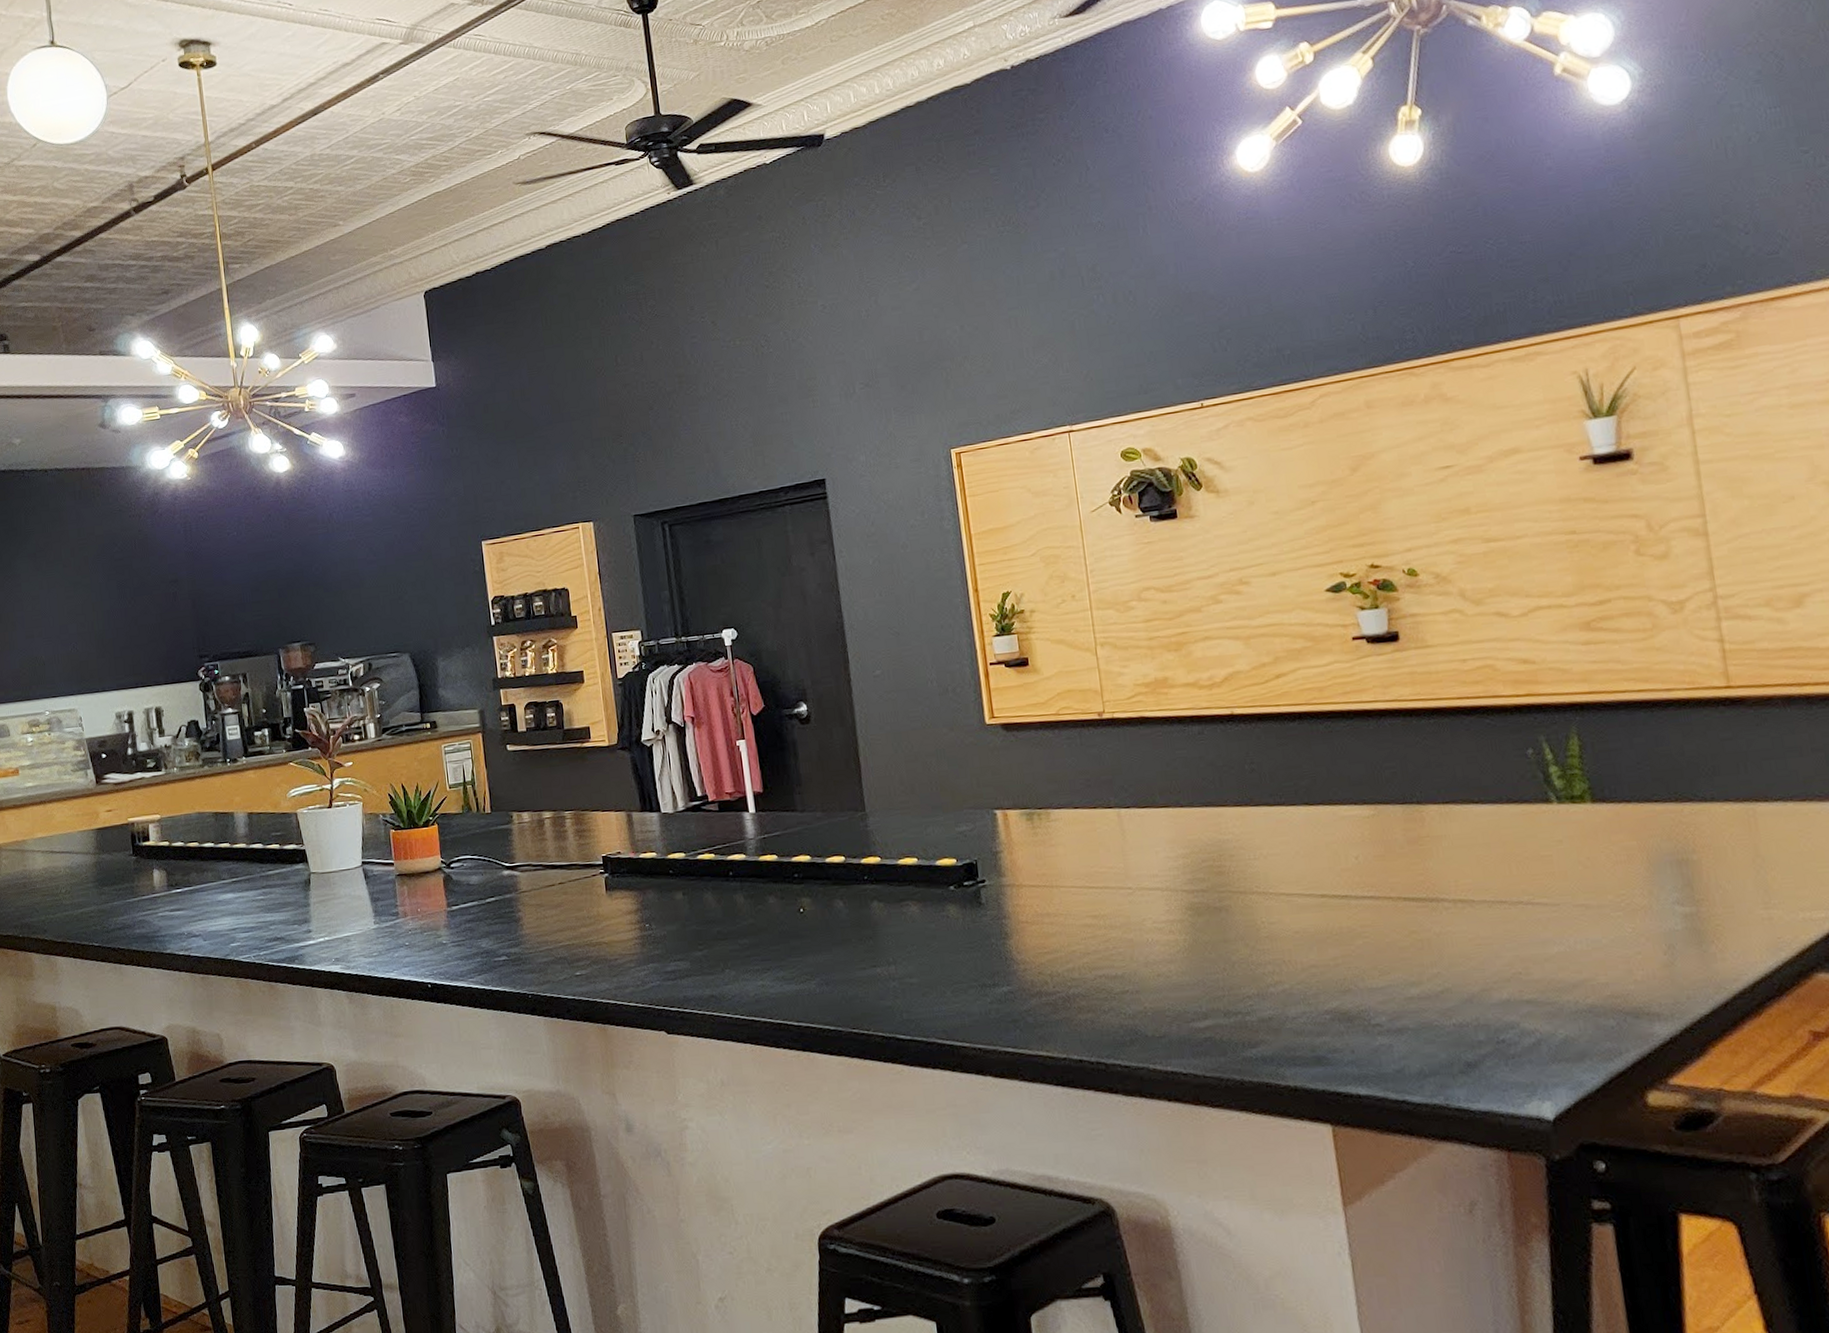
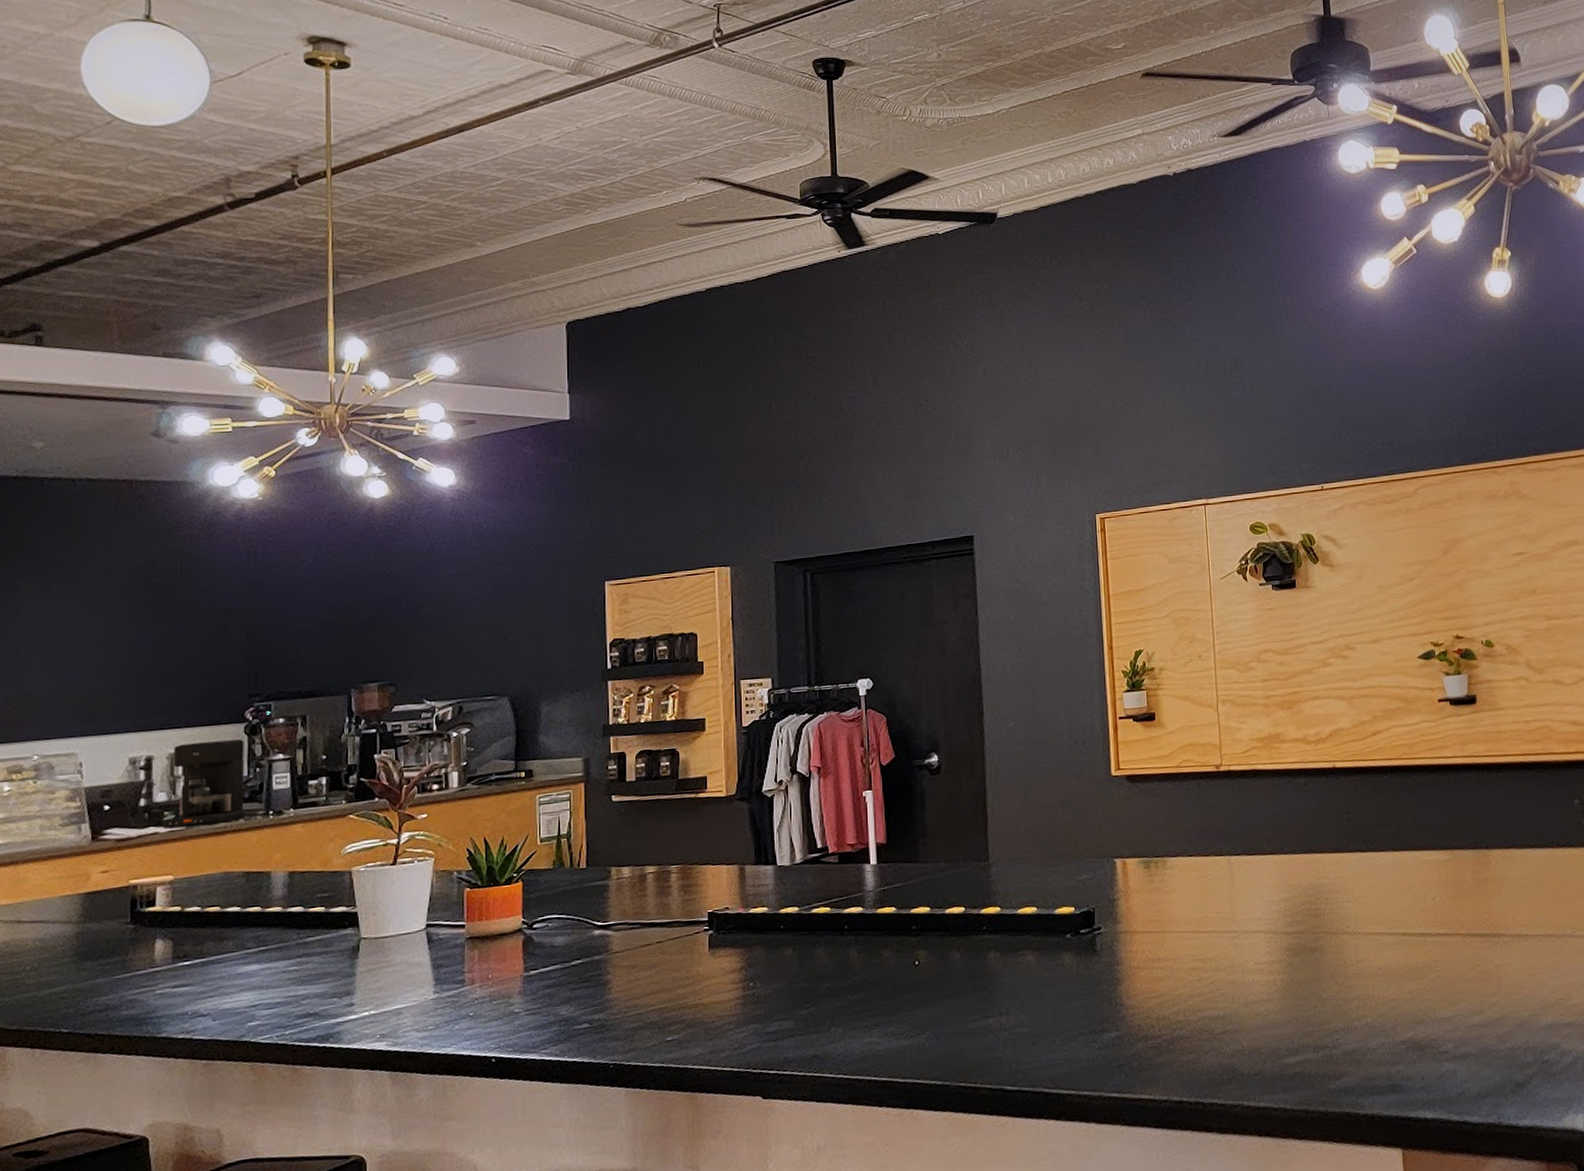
coffee maker: none [146,695,209,775] -> present [162,739,245,829]

